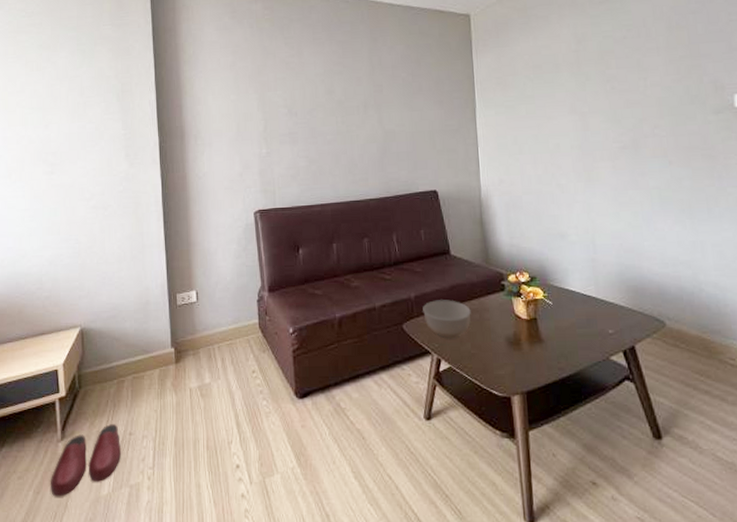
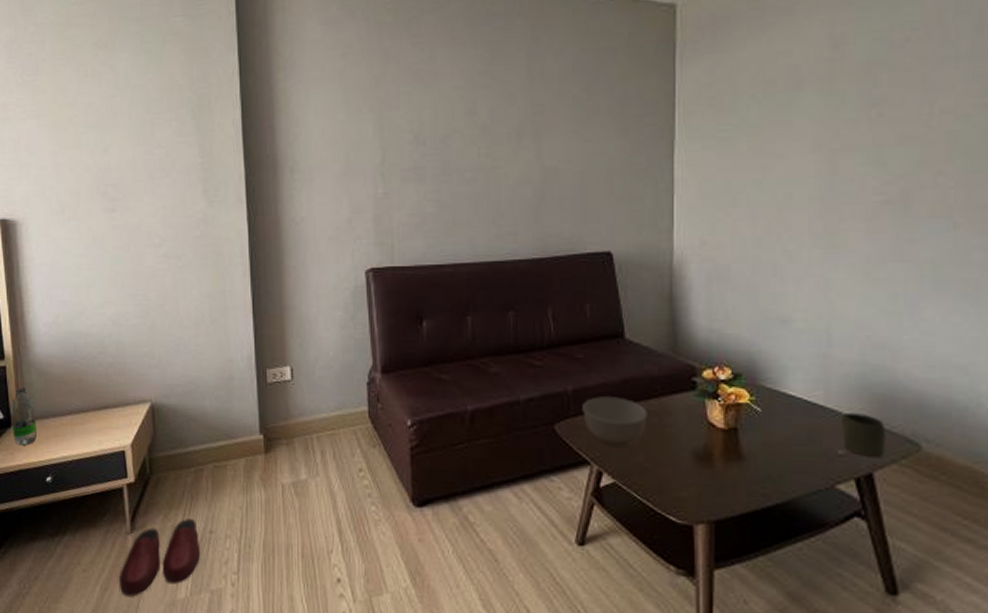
mug: none [608,301,642,334] -> present [840,413,886,457]

